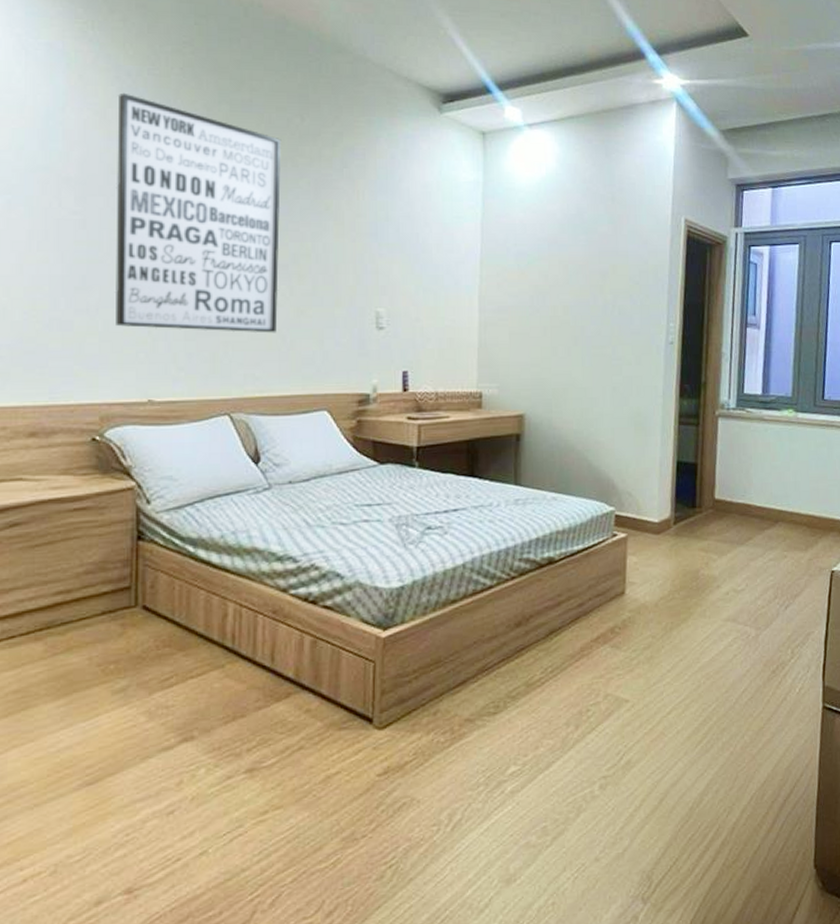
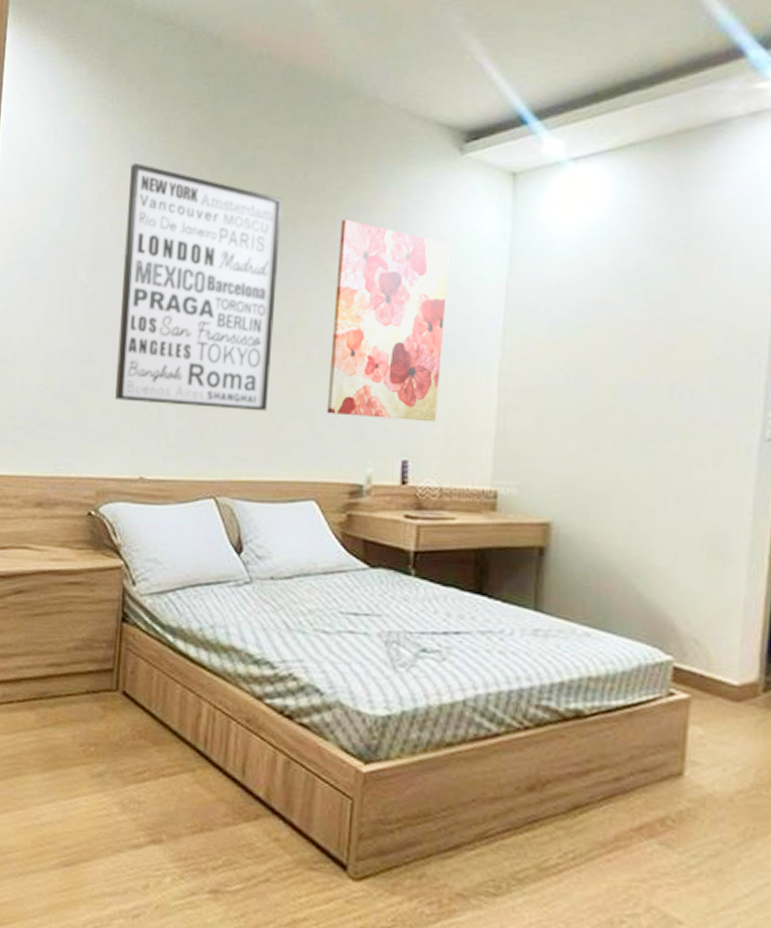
wall art: none [333,162,434,338] -> present [327,219,450,422]

